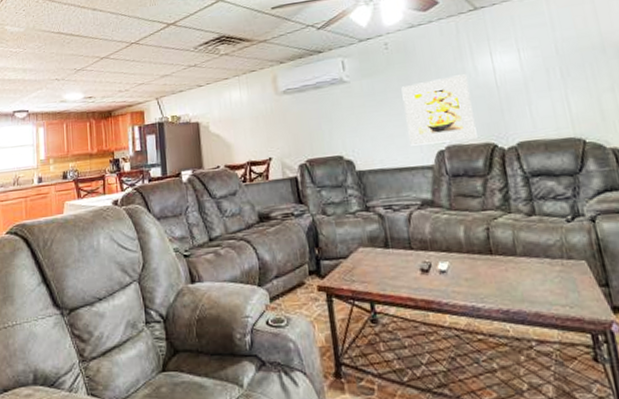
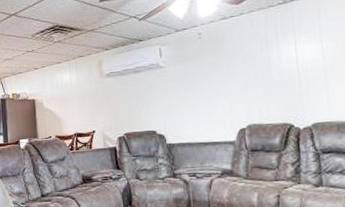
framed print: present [401,74,478,146] -> none [211,62,276,124]

